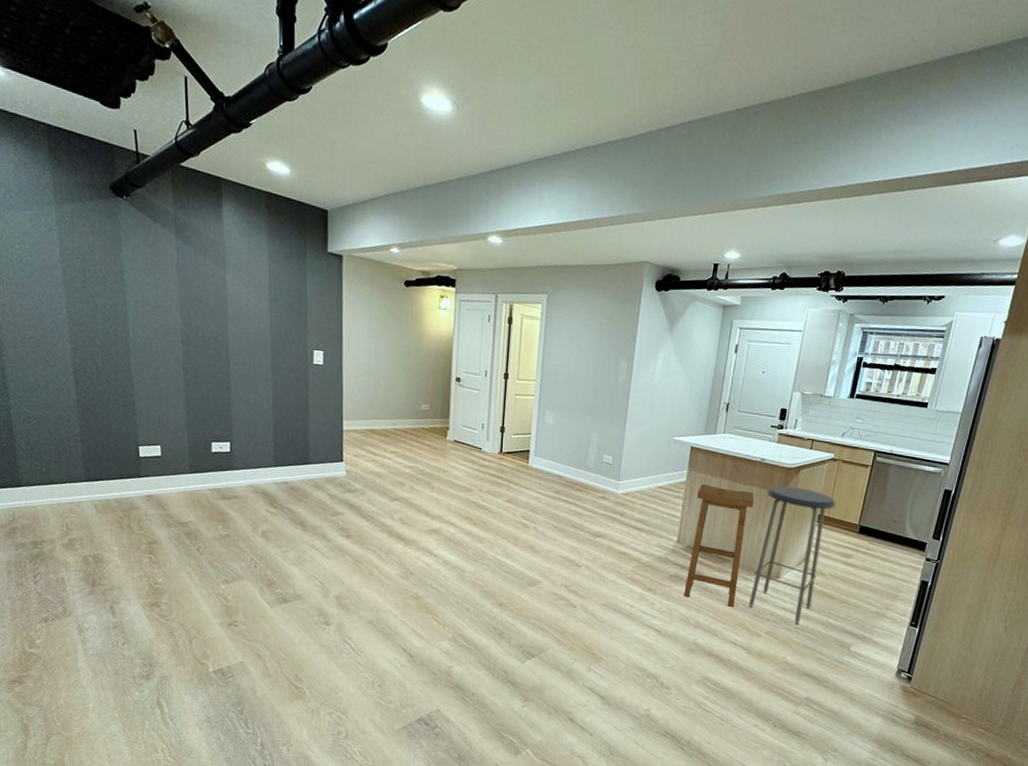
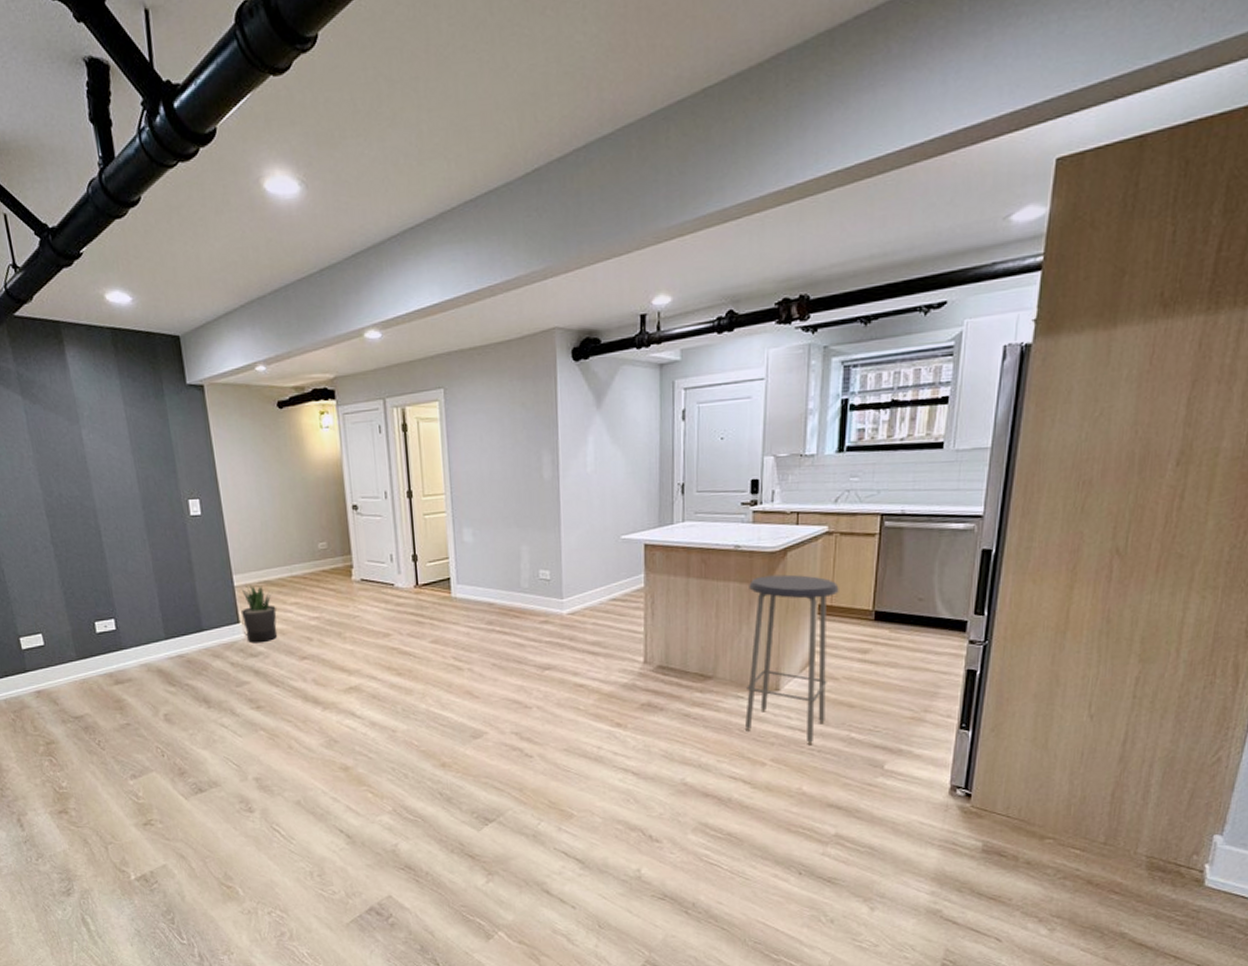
planter: none [345,430,377,482] -> present [240,584,278,643]
bar stool: present [683,484,755,607] -> none [661,588,734,734]

